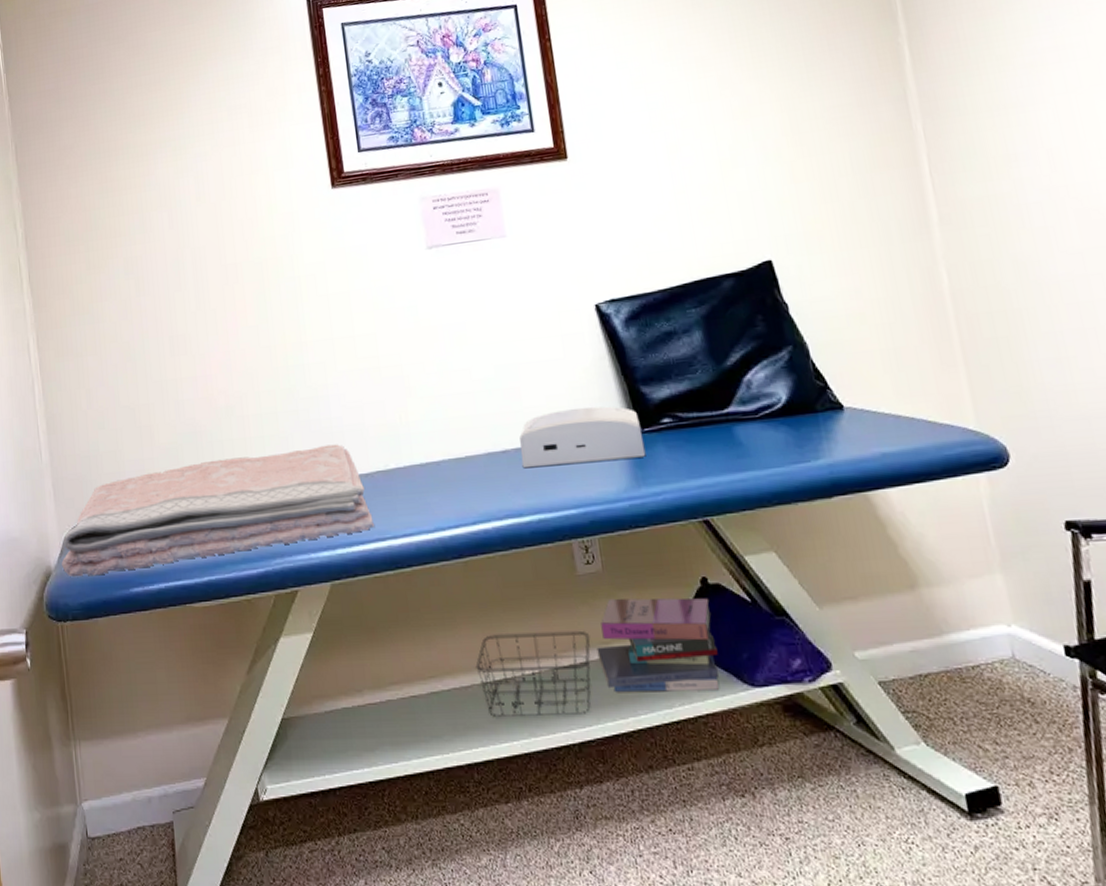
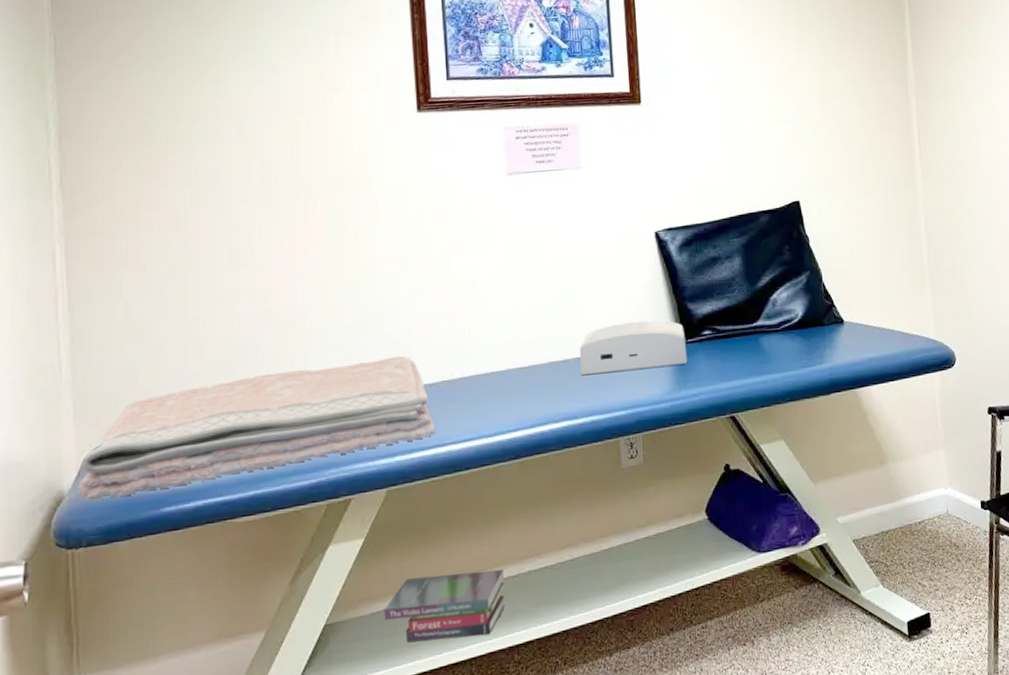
books: none [337,677,460,749] -> present [384,569,505,643]
basket: present [475,630,591,717] -> none [524,516,629,601]
books: present [596,598,720,692] -> none [633,481,734,568]

